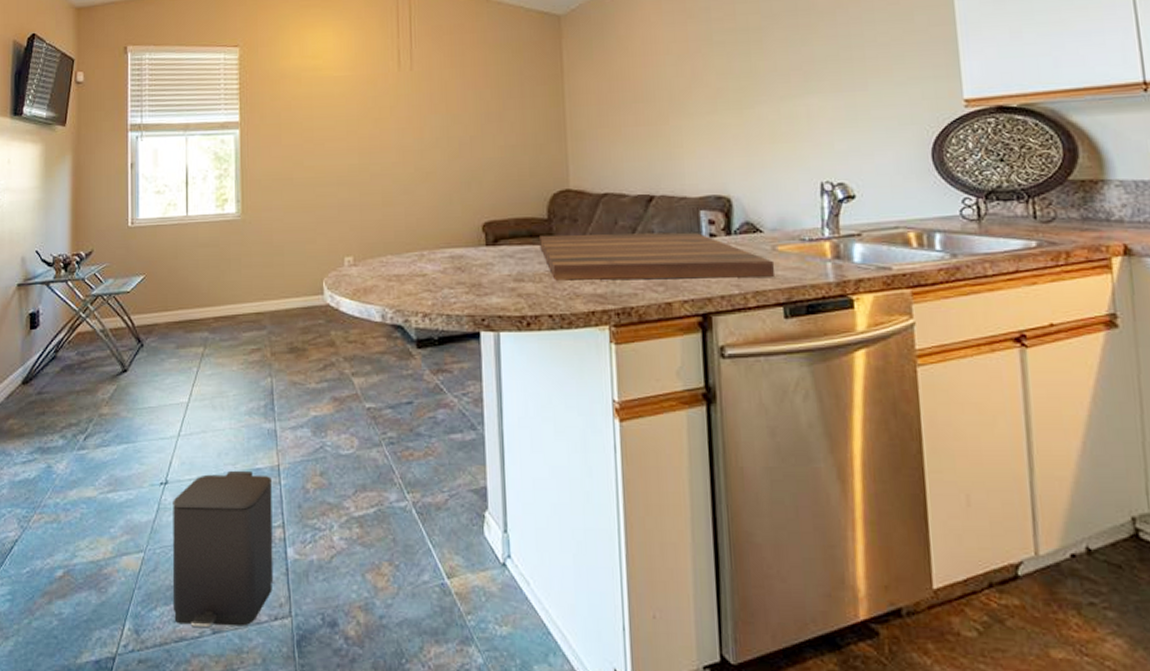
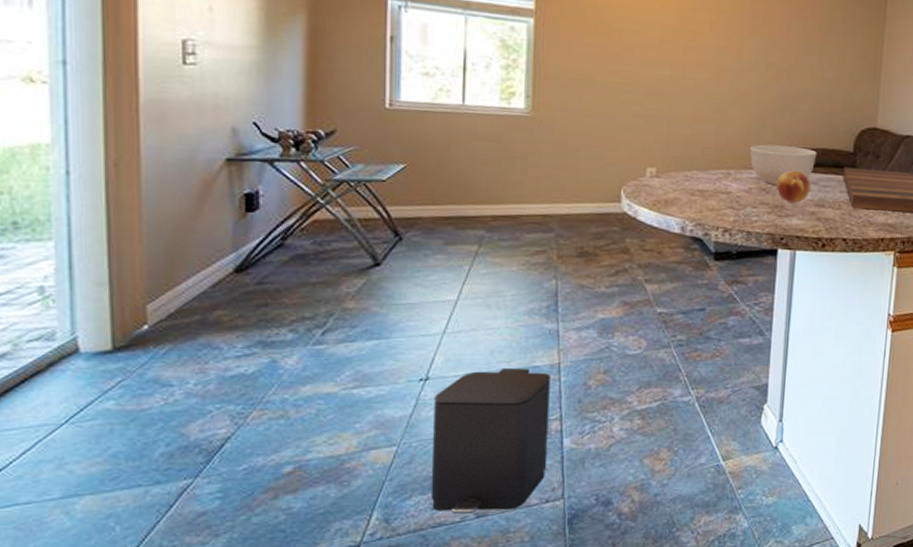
bowl: none [440,219,510,263] -> present [749,144,817,185]
fruit: none [471,244,507,281] -> present [776,170,811,204]

